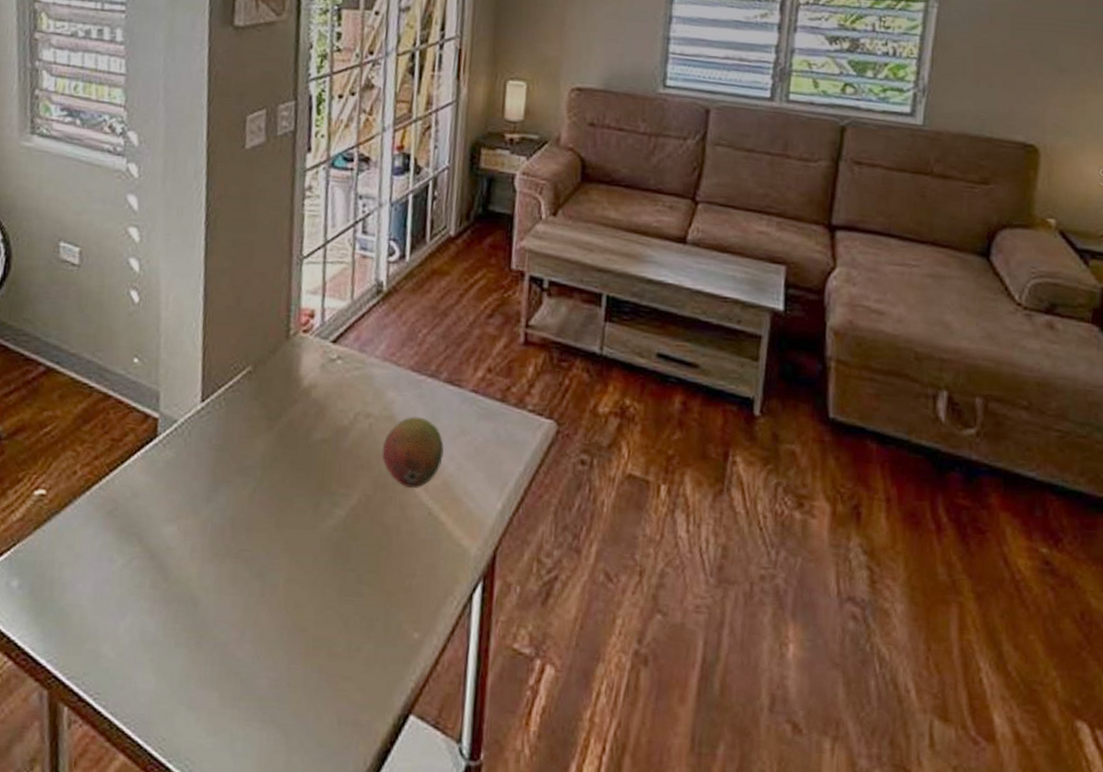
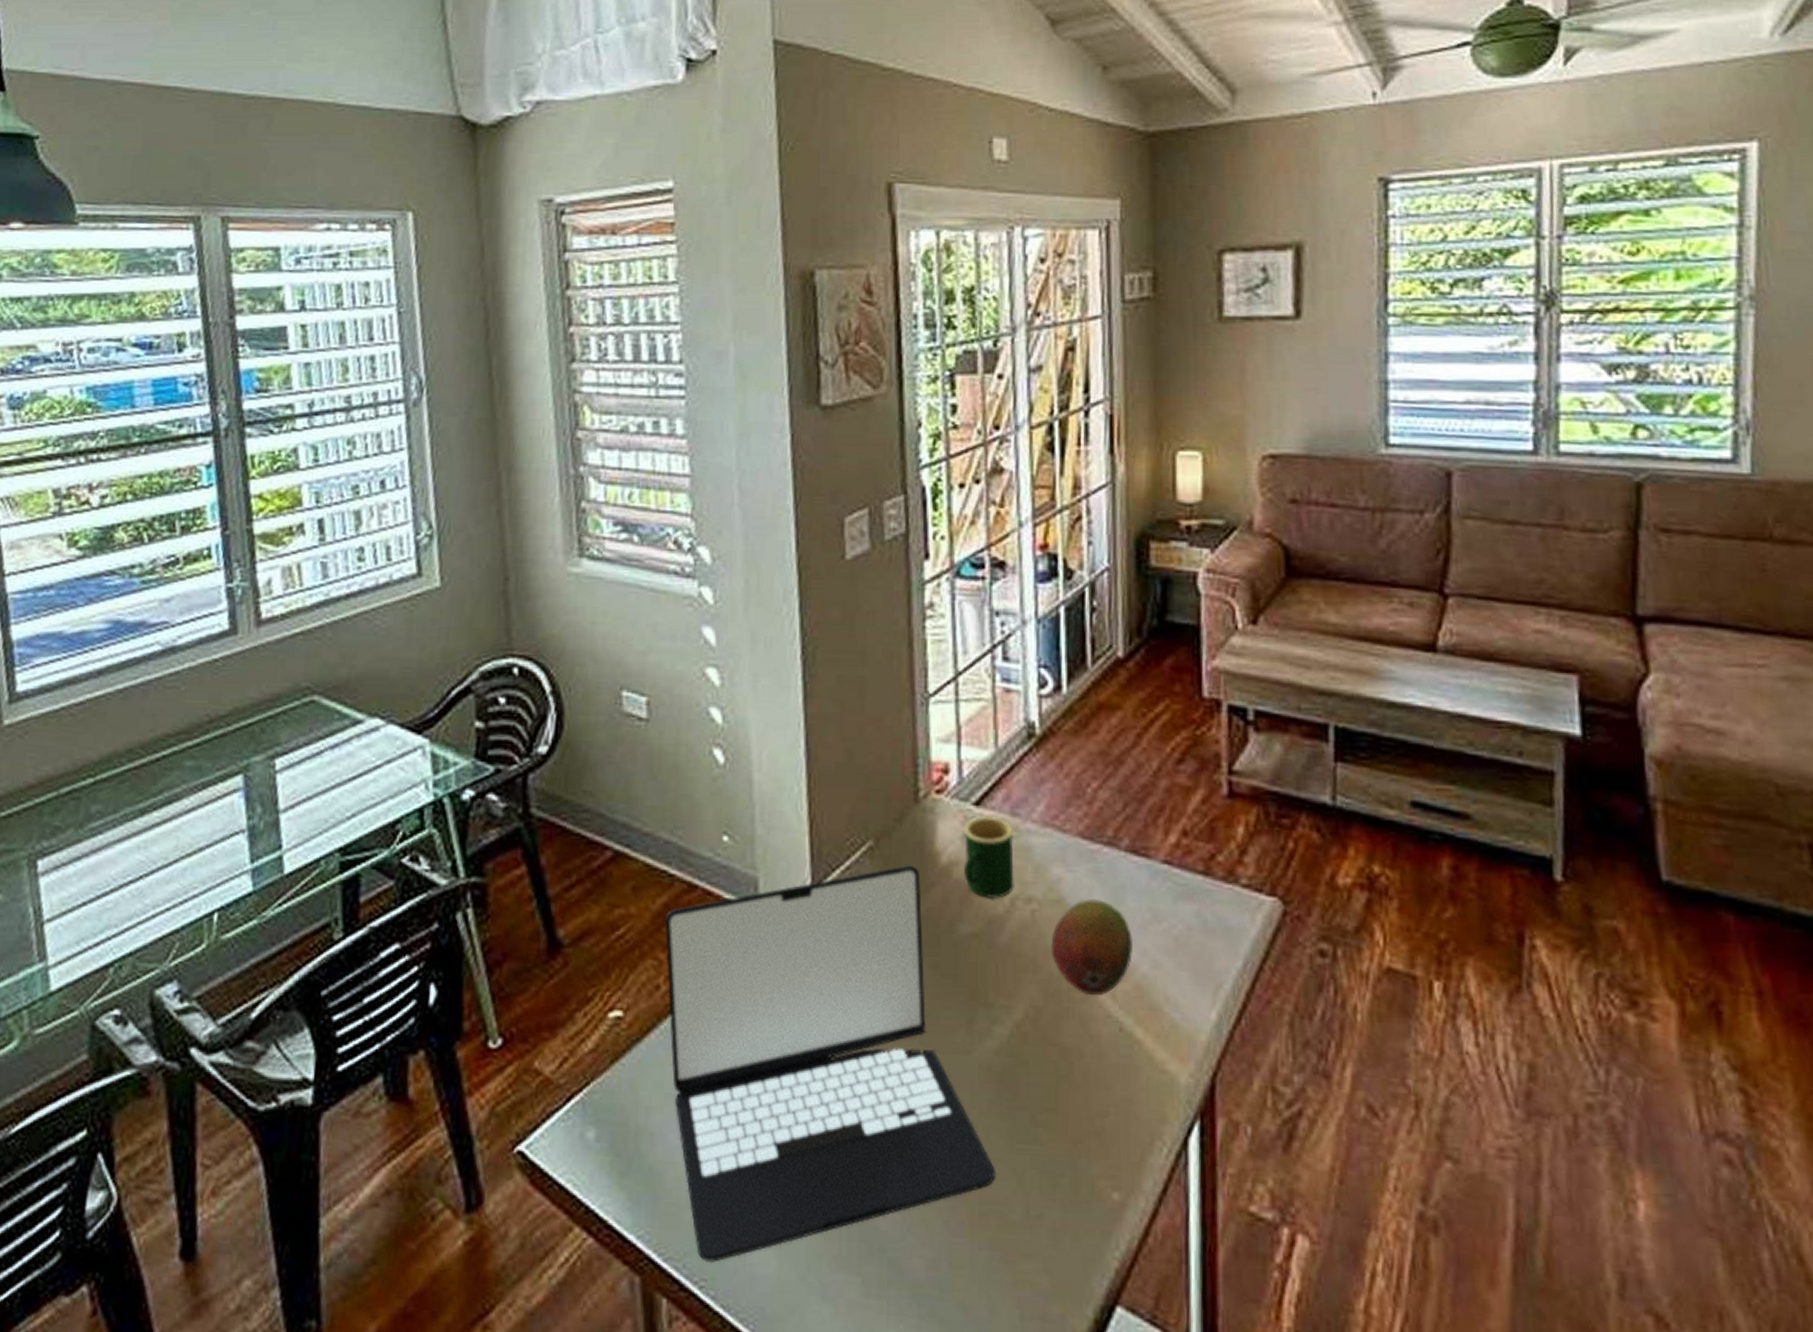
laptop: none [82,386,328,681] -> present [664,865,996,1263]
mug: none [320,351,361,414] -> present [964,815,1014,899]

